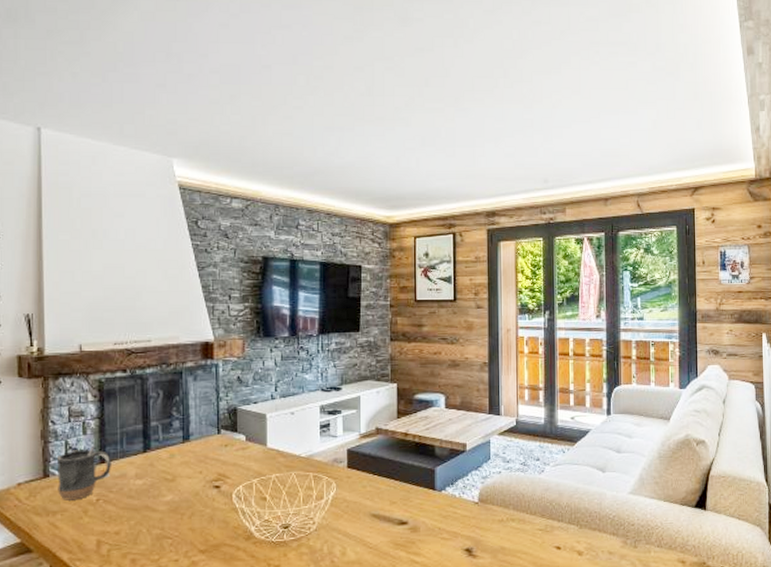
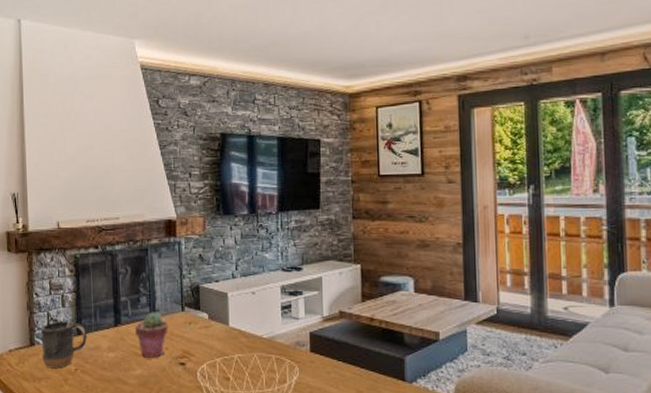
potted succulent: none [167,435,203,483] -> present [135,312,169,358]

